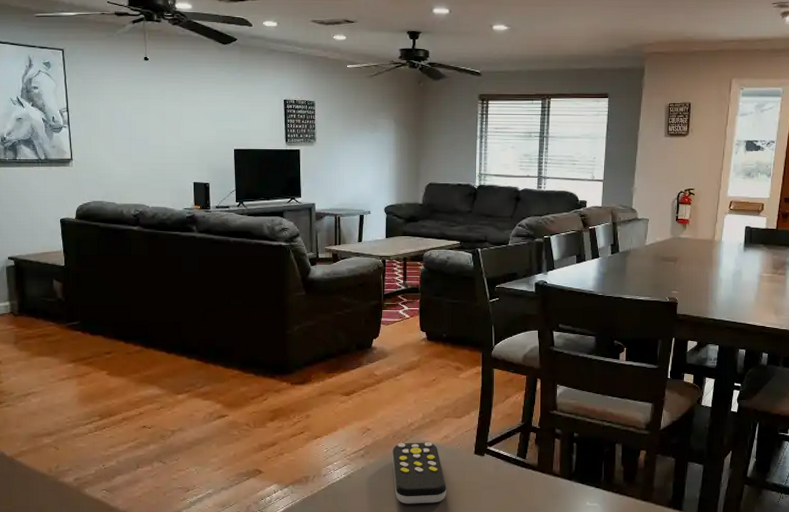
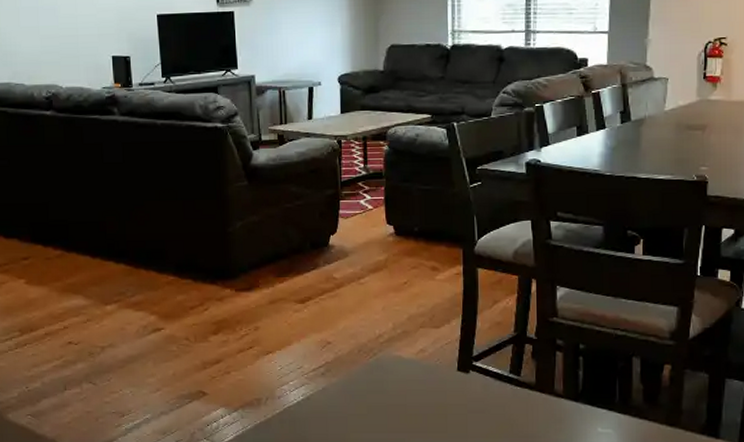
remote control: present [392,442,446,504] -> none [358,357,425,431]

